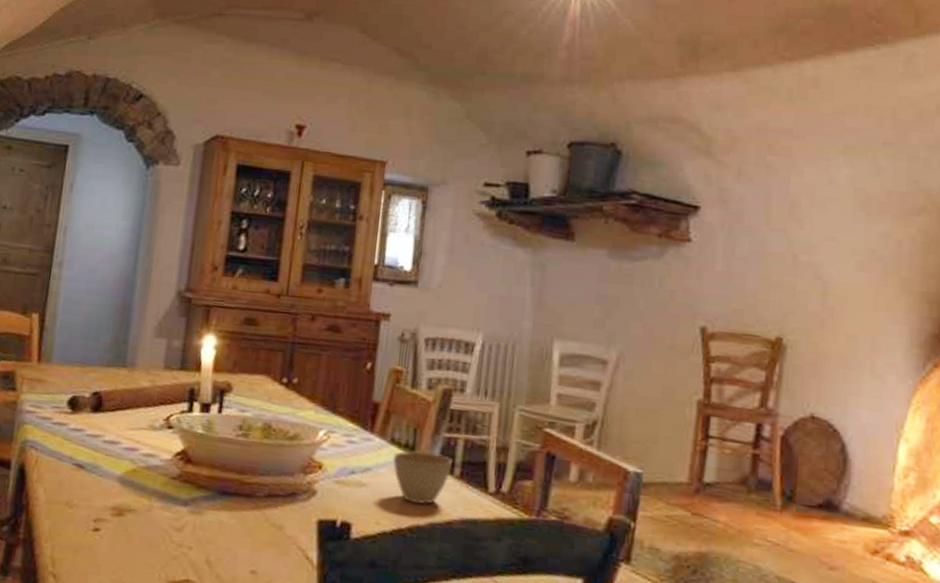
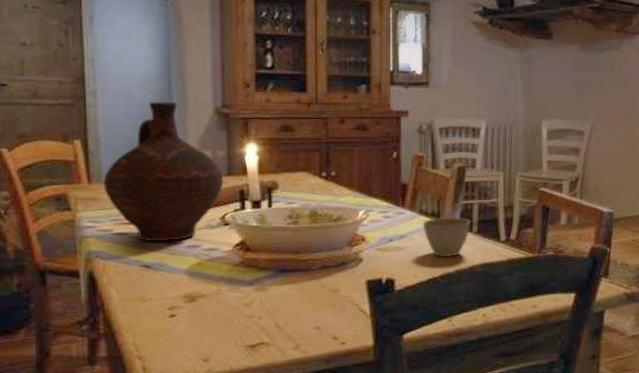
ceramic jug: none [51,278,176,440] -> present [102,102,224,242]

